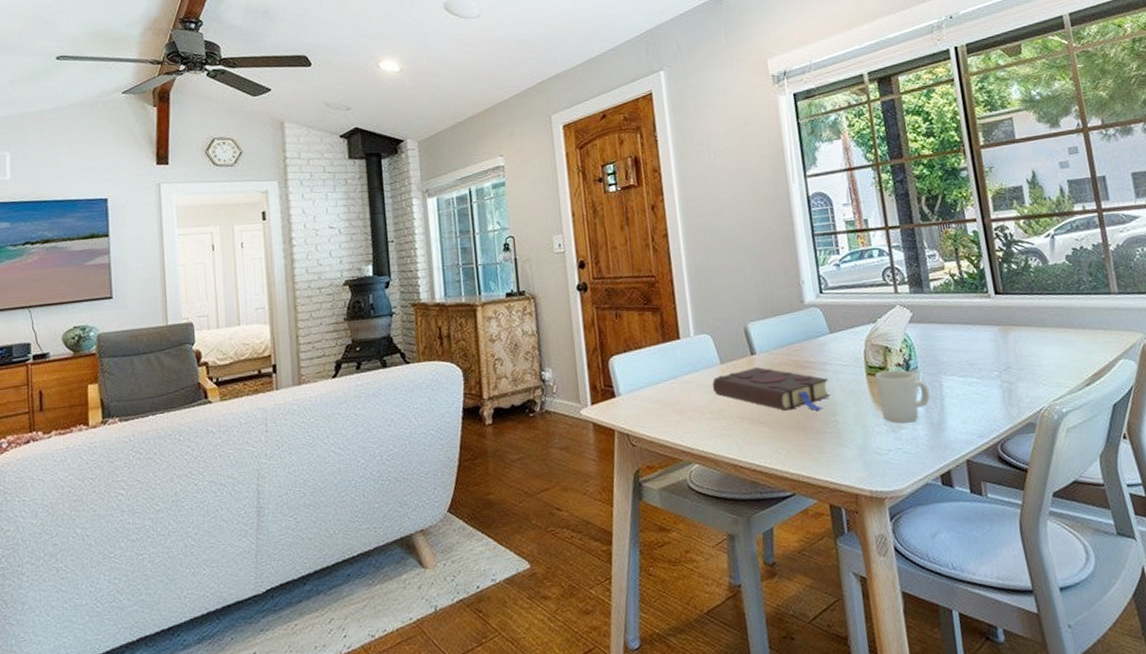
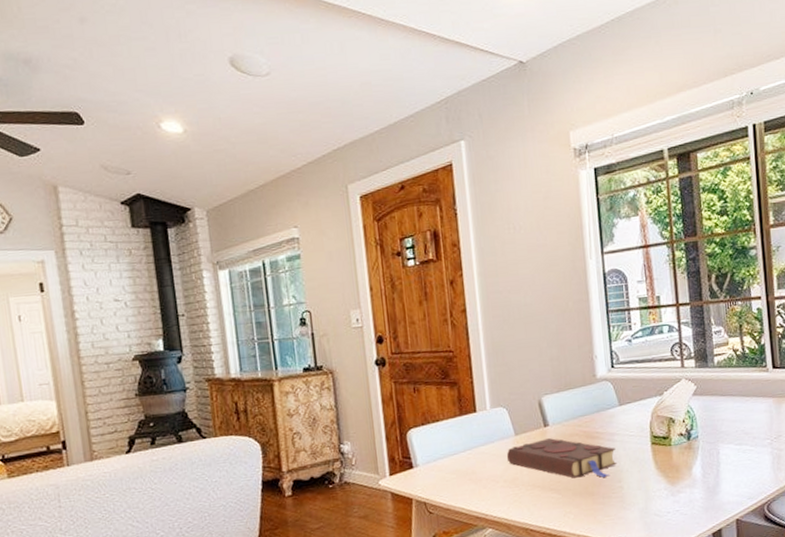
mug: present [875,370,930,423] -> none [659,439,708,488]

